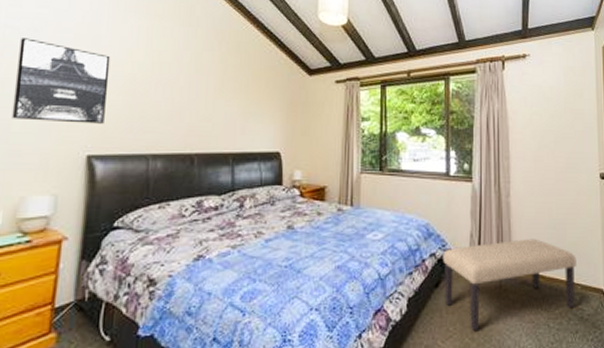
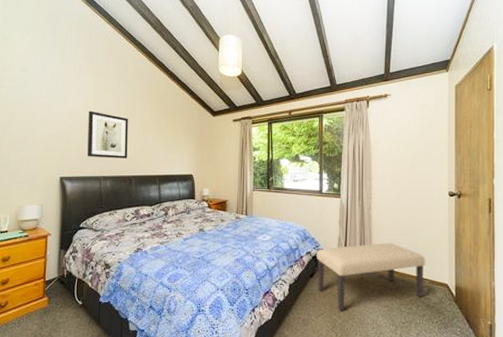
wall art: present [11,38,111,124] -> none [10,94,72,155]
wall art: none [130,64,192,130] -> present [88,110,128,159]

